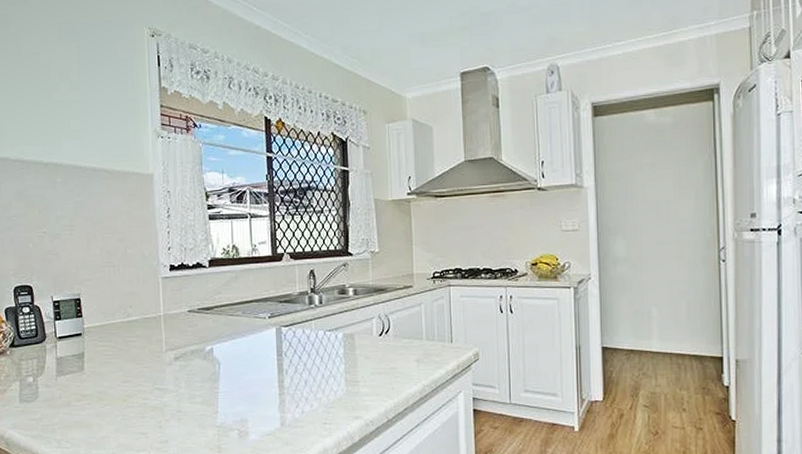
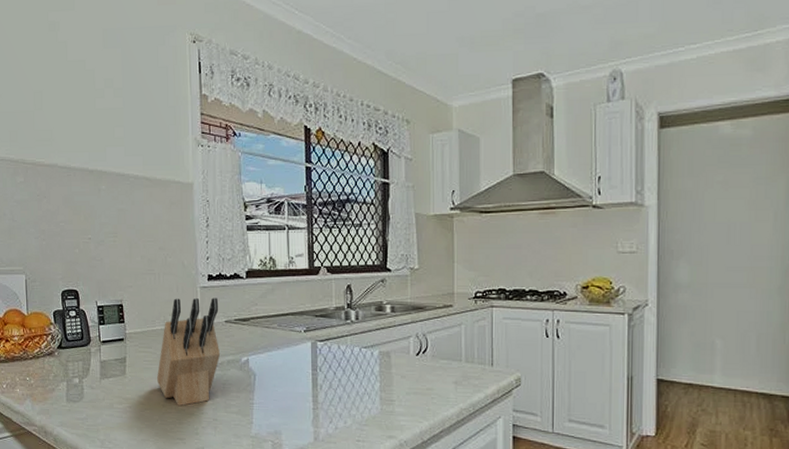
knife block: none [117,288,184,400] -> present [157,297,221,407]

